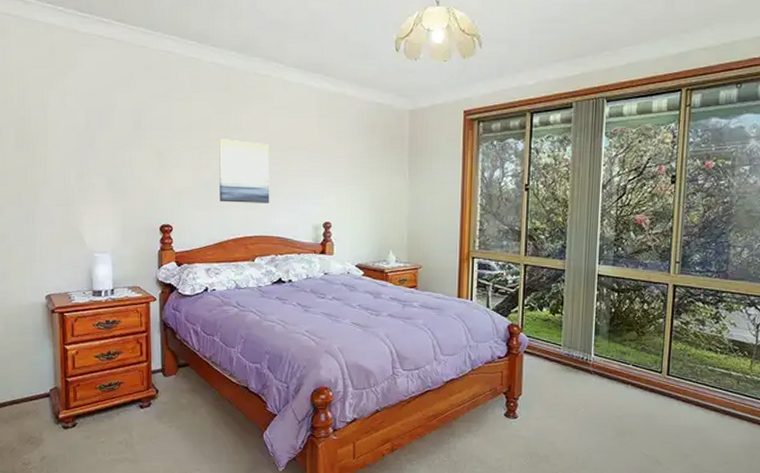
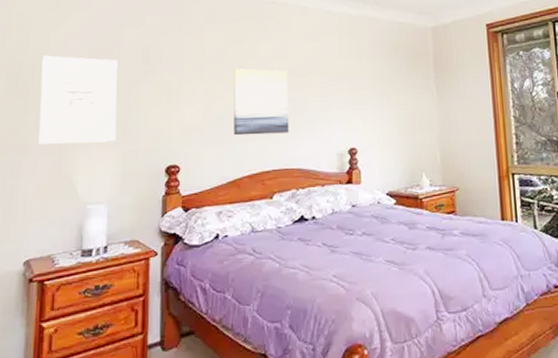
wall art: none [43,113,115,199] -> present [38,55,118,144]

